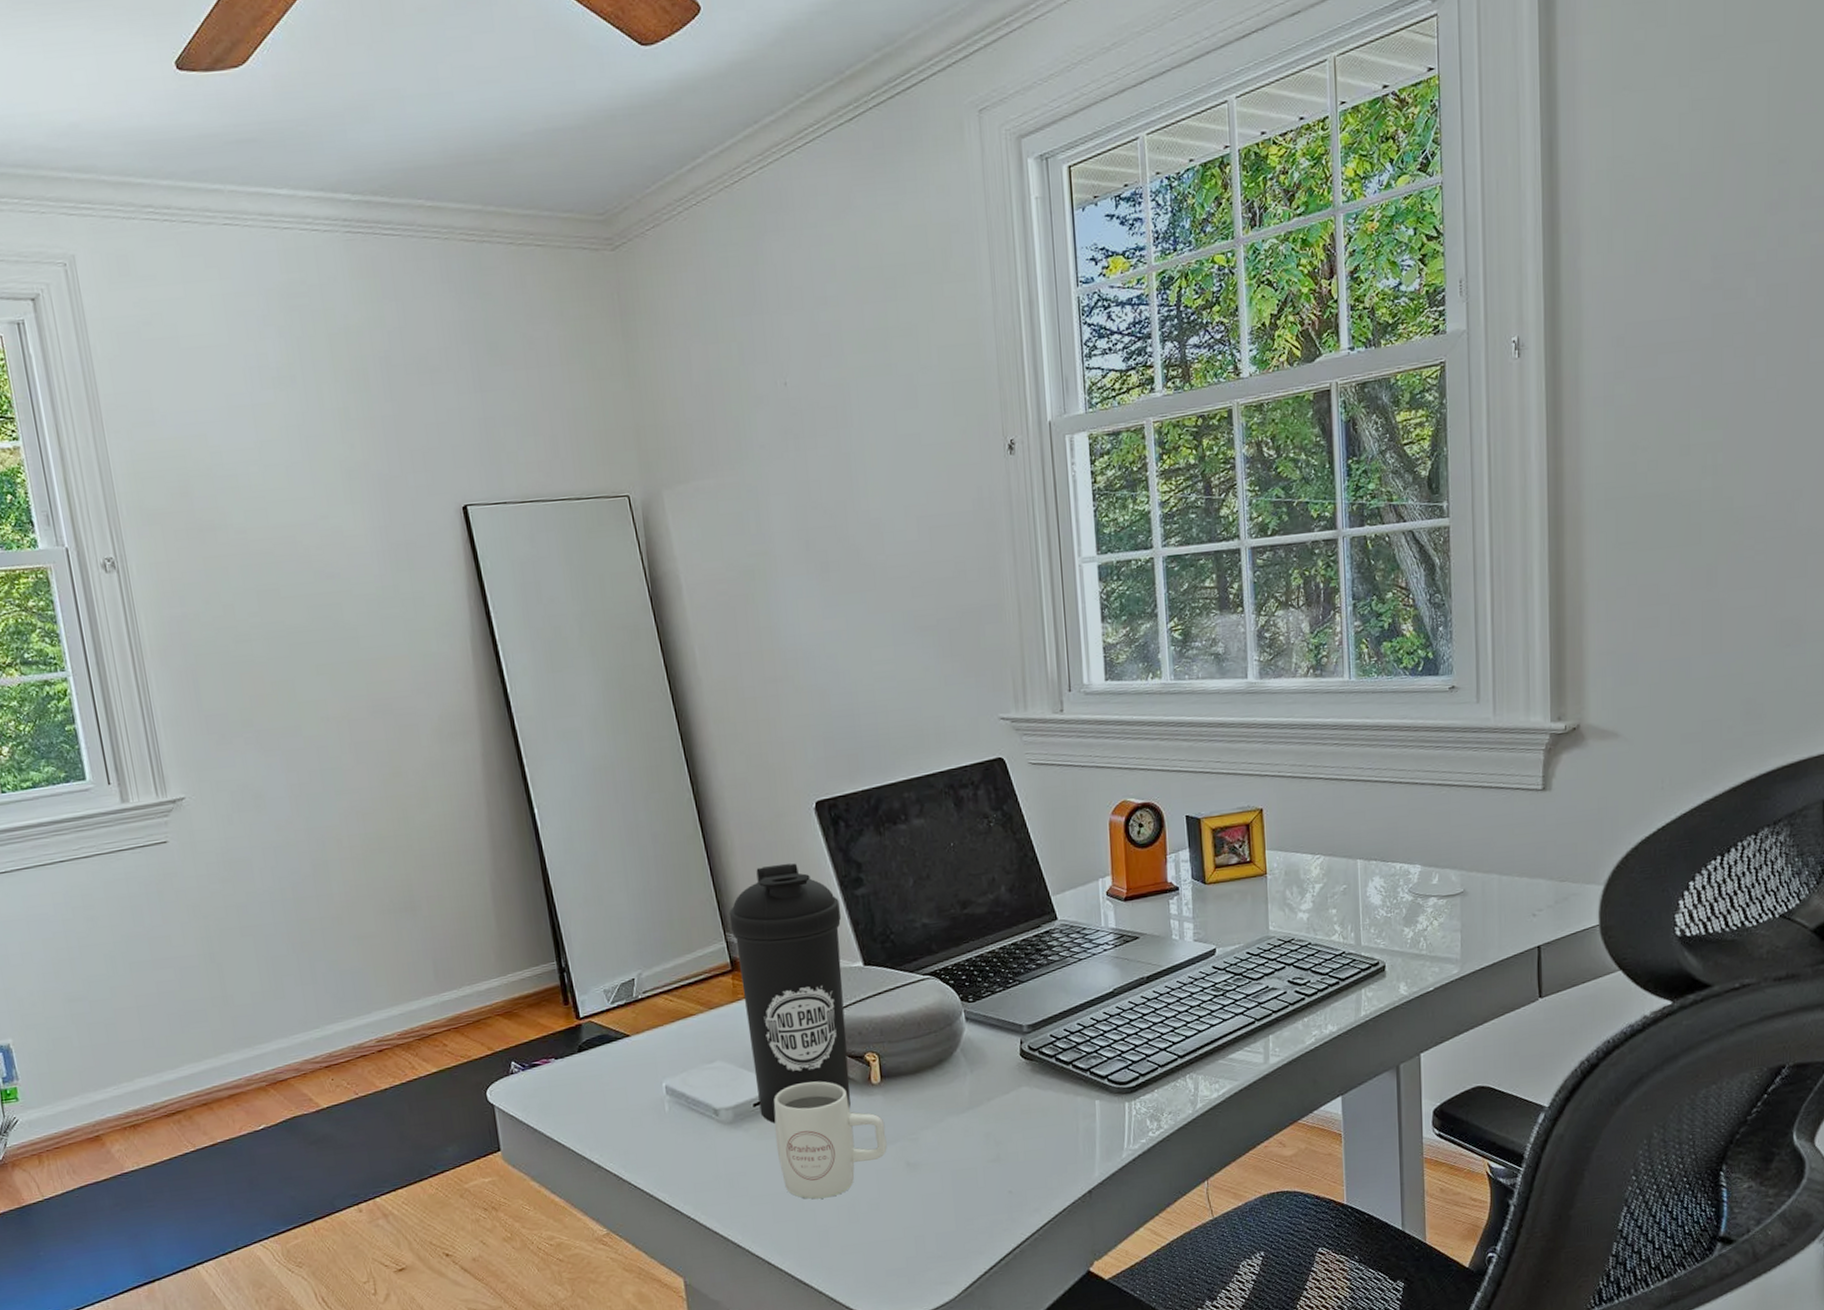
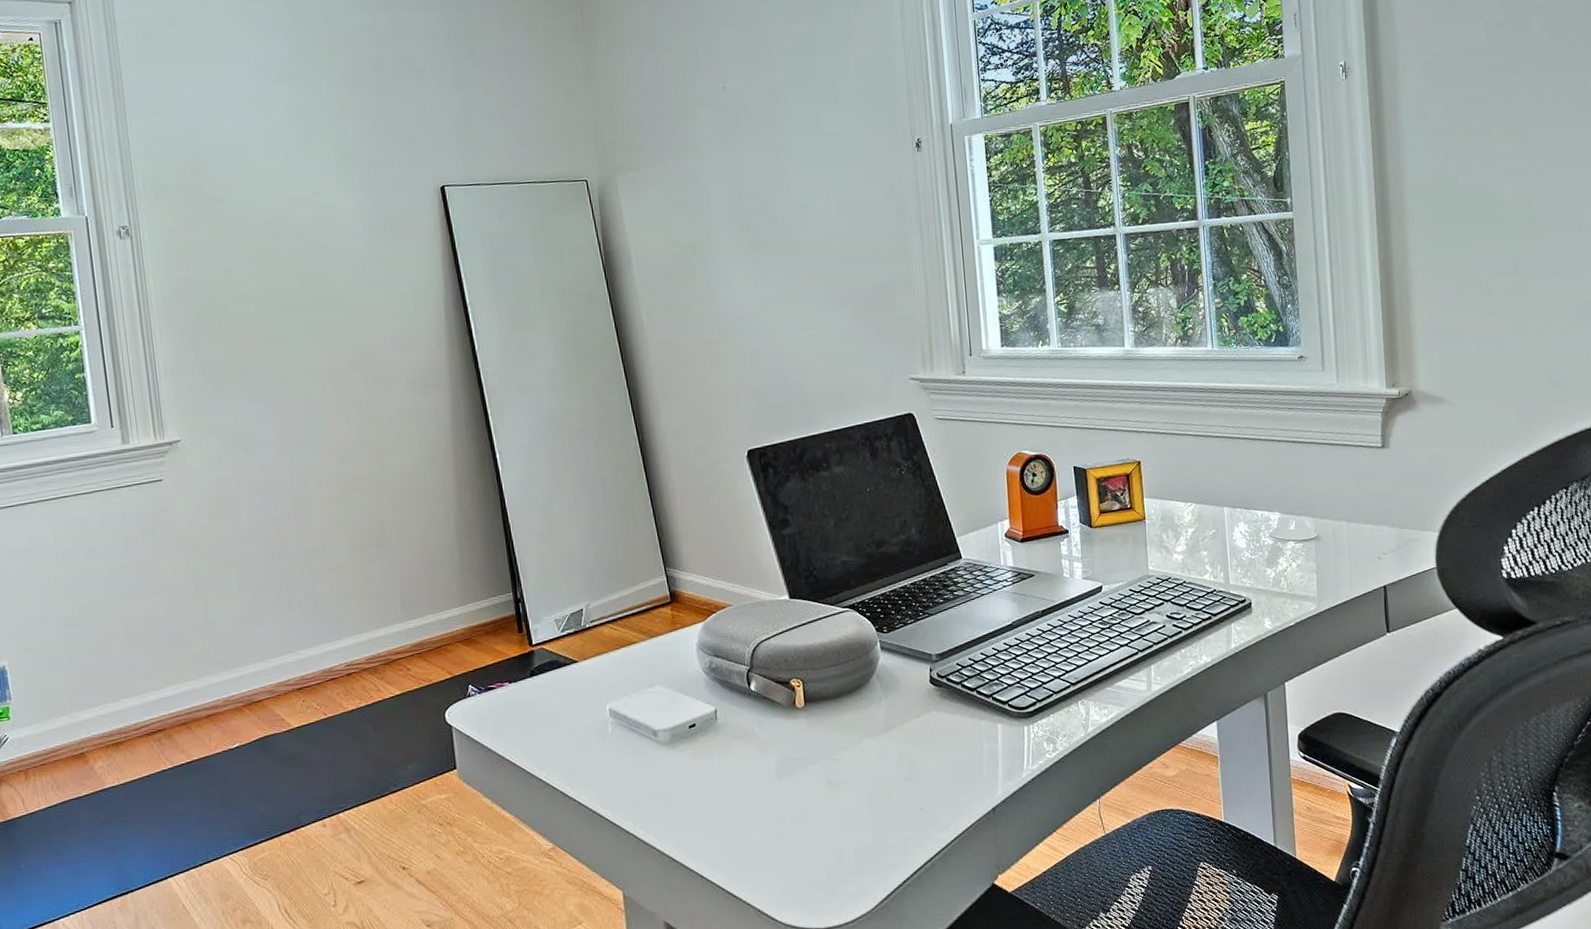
water bottle: present [729,863,851,1123] -> none [669,505,777,744]
mug: present [773,1081,887,1200] -> none [707,704,810,816]

